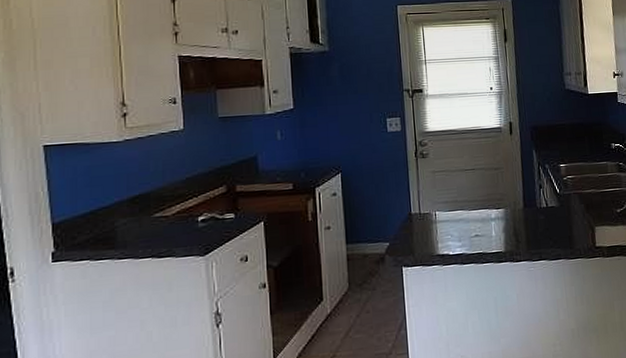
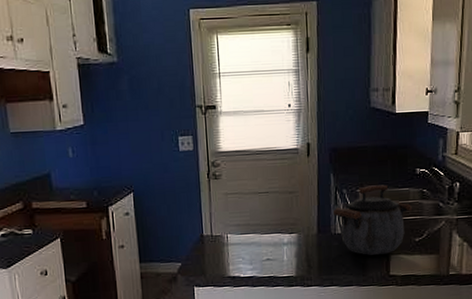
kettle: none [537,159,612,228] -> present [333,184,413,255]

